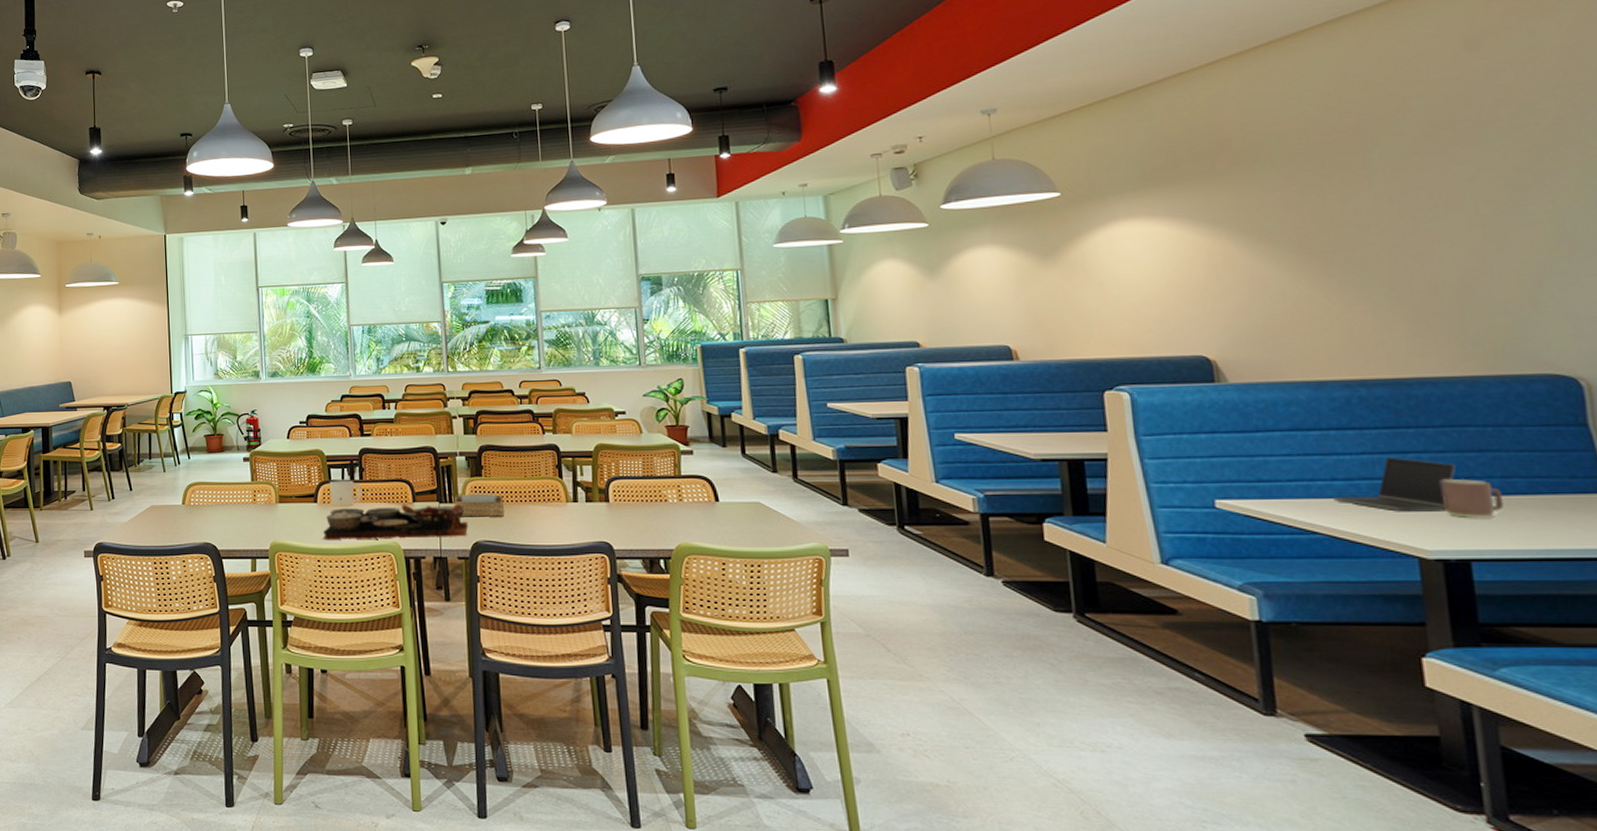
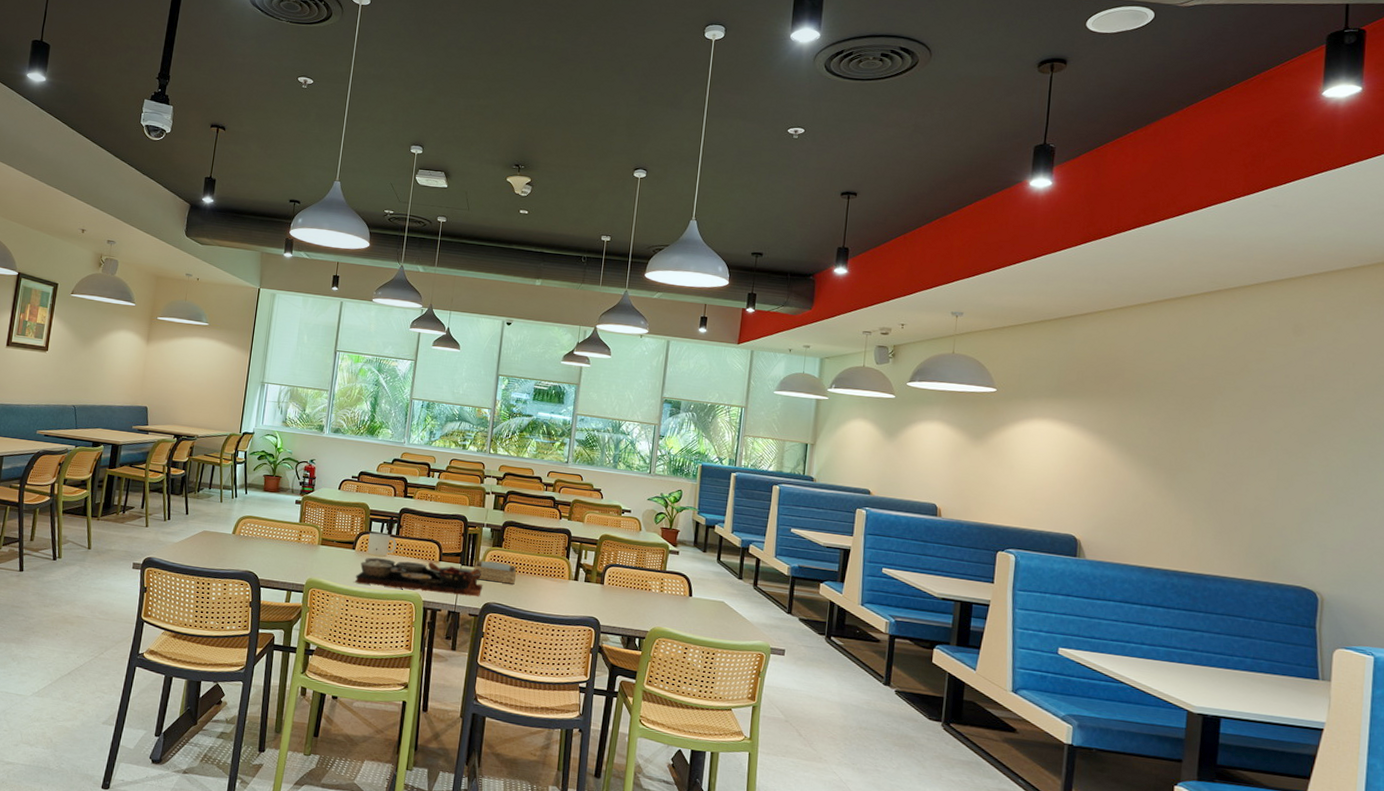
laptop computer: present [1333,457,1456,512] -> none [1140,632,1226,678]
mug: present [1439,479,1505,519] -> none [1211,654,1251,688]

